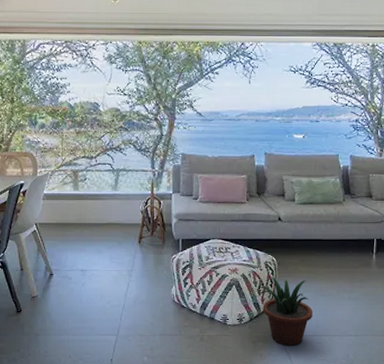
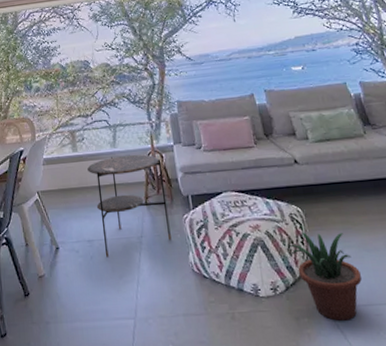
side table: none [87,198,159,285] -> present [87,154,172,257]

